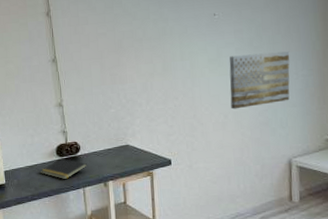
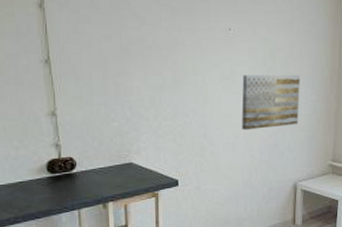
notepad: present [41,158,87,180] -> none [27,175,84,200]

